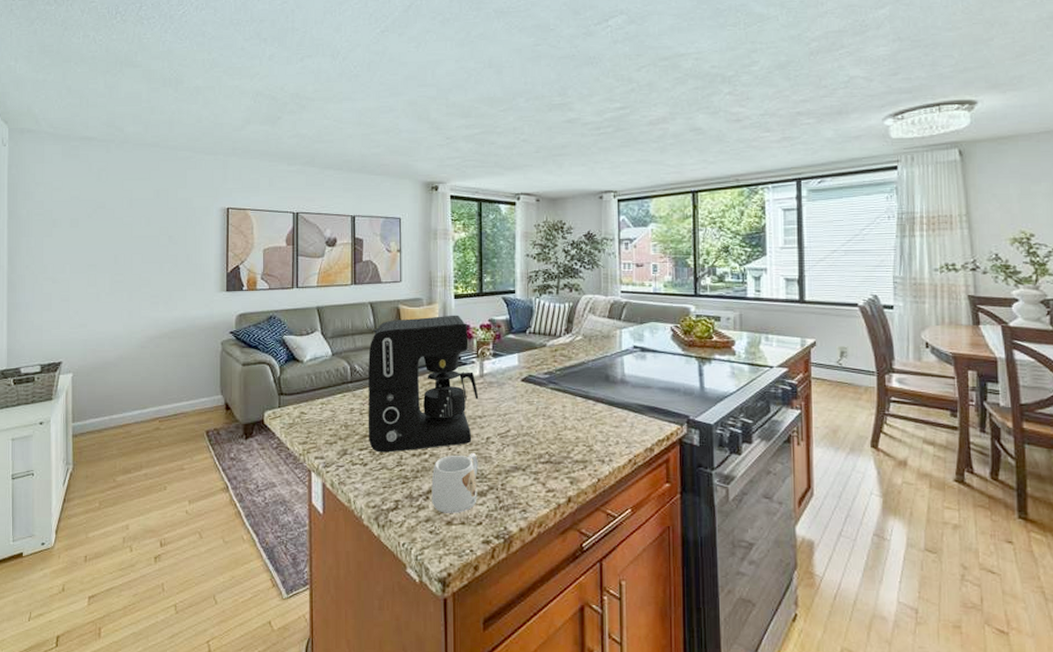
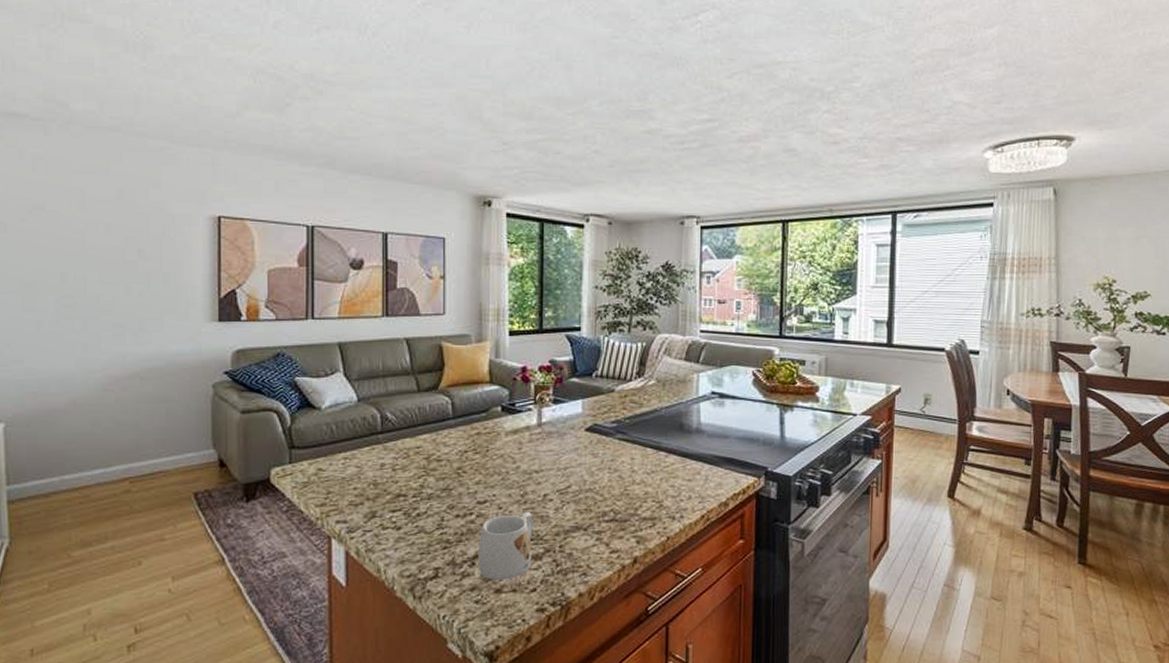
coffee maker: present [368,315,479,453] -> none [402,354,536,514]

